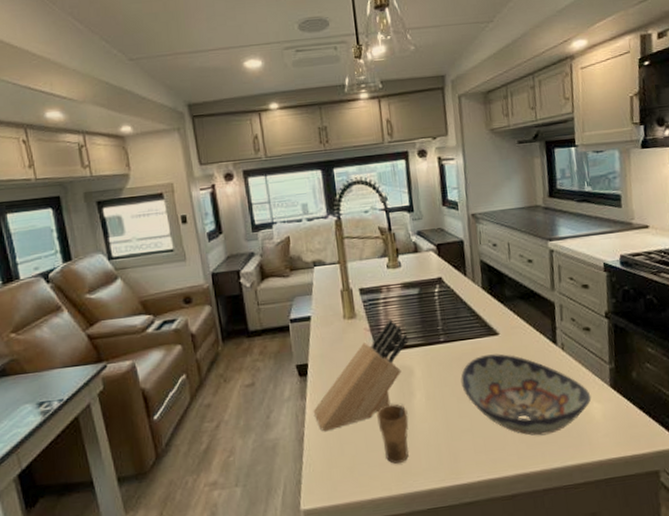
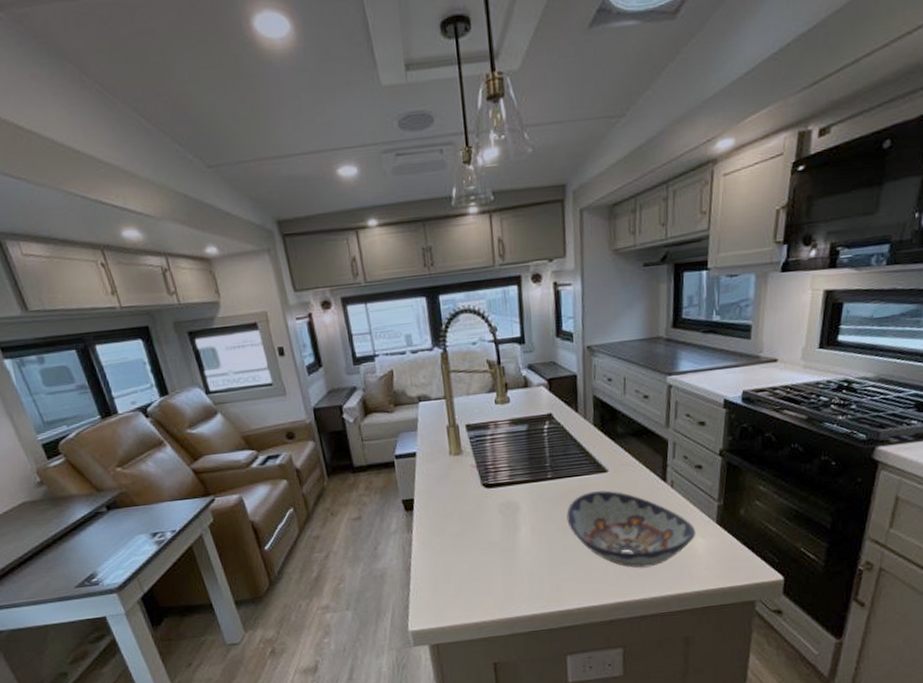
knife block: present [313,319,409,432] -> none [419,456,515,563]
cup: present [377,404,409,464] -> none [482,537,513,592]

